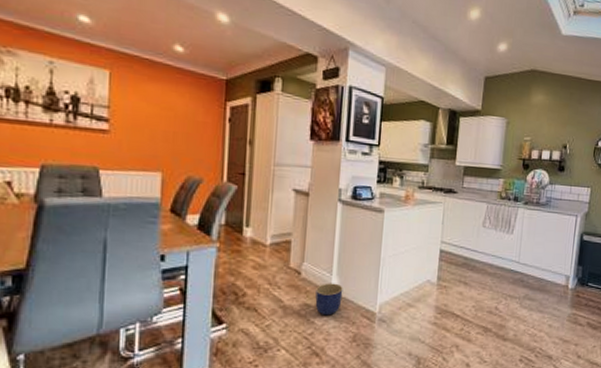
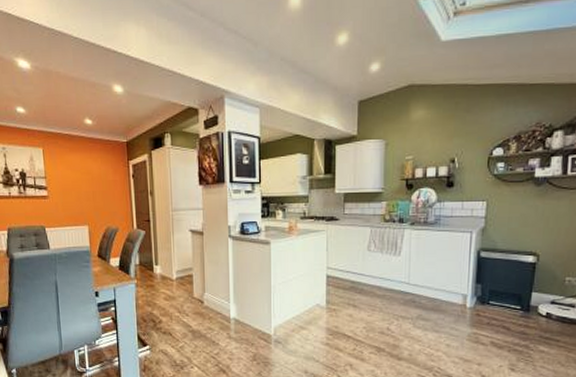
planter: present [315,283,343,316] -> none [217,309,241,338]

